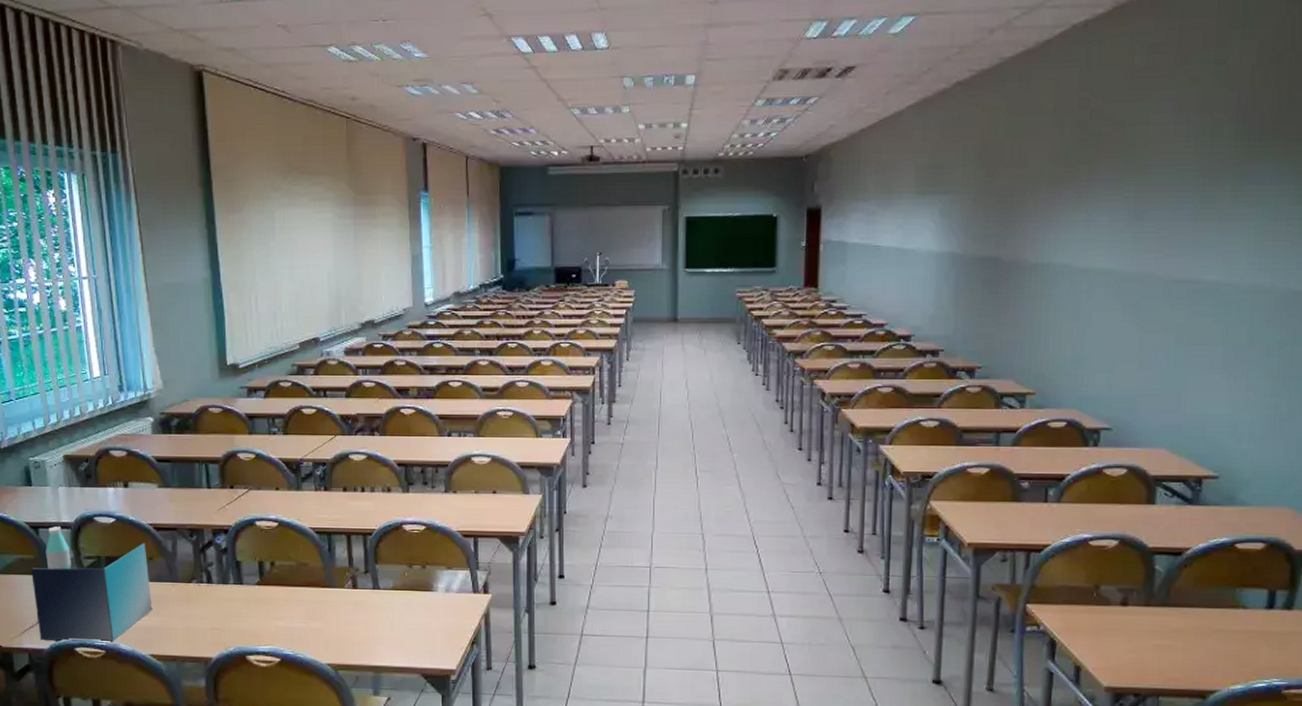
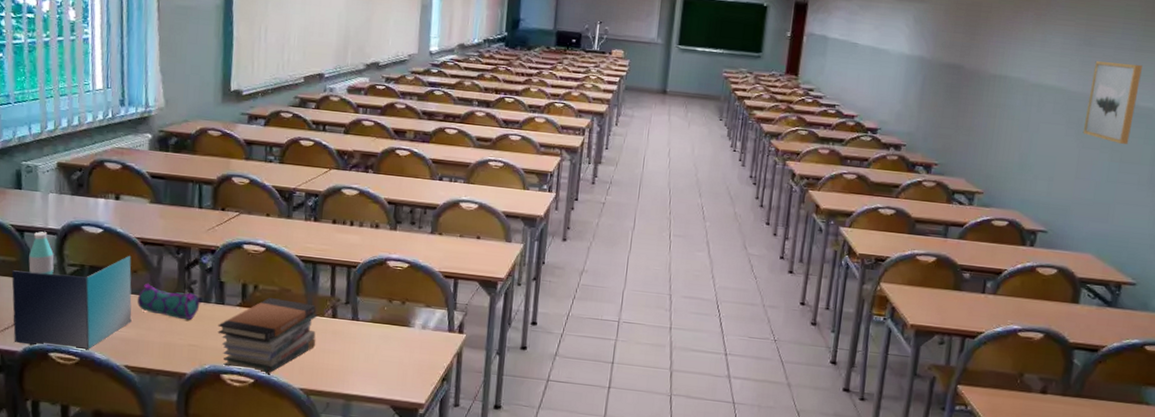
pencil case: none [155,569,221,603] -> present [137,283,203,320]
book stack: none [239,573,339,654] -> present [217,298,317,376]
wall art: none [1142,235,1203,324] -> present [1082,61,1143,144]

